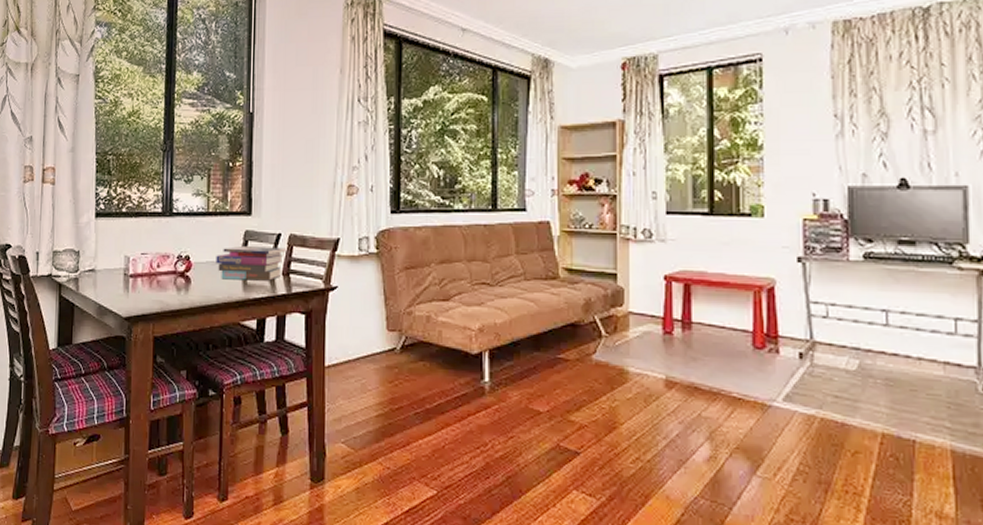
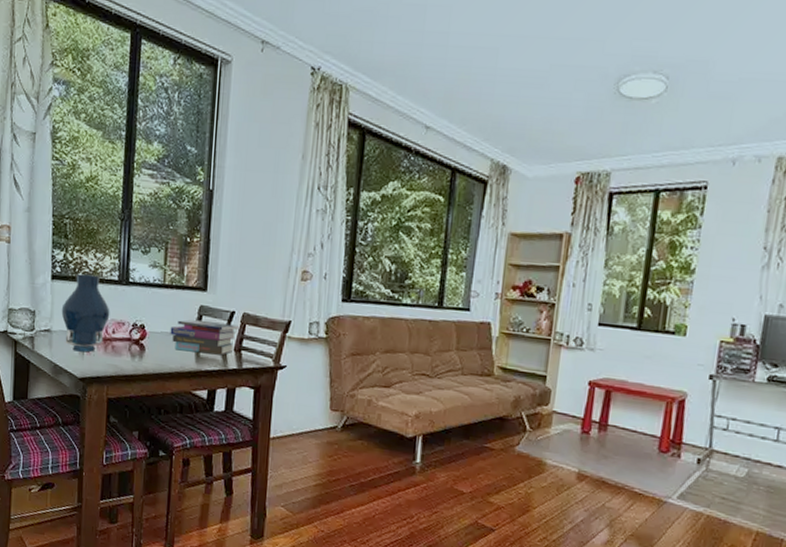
vase: none [105,209,155,290] -> present [61,273,110,353]

